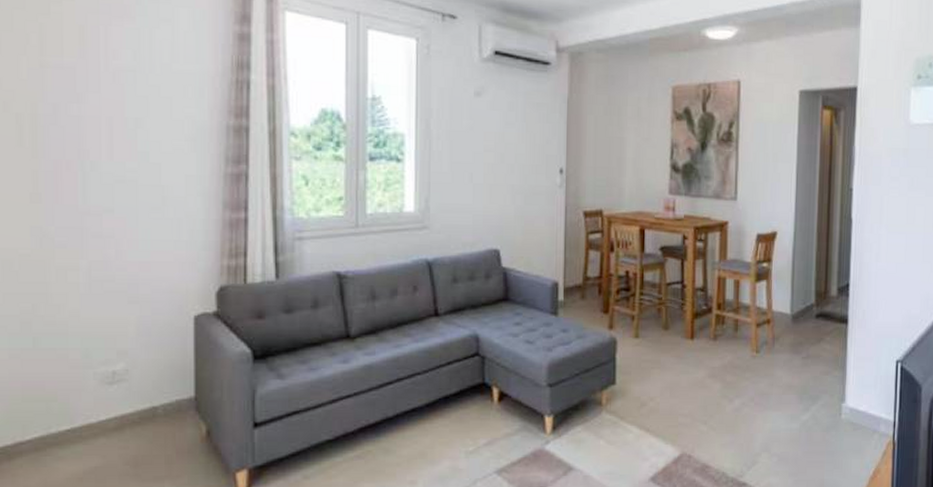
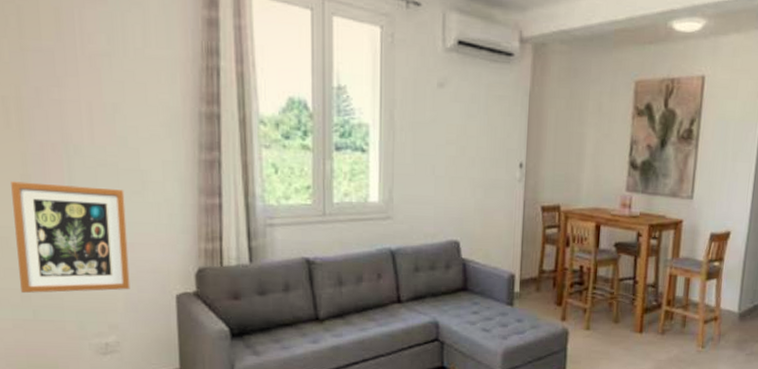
wall art: none [19,200,144,320] -> present [11,181,130,294]

